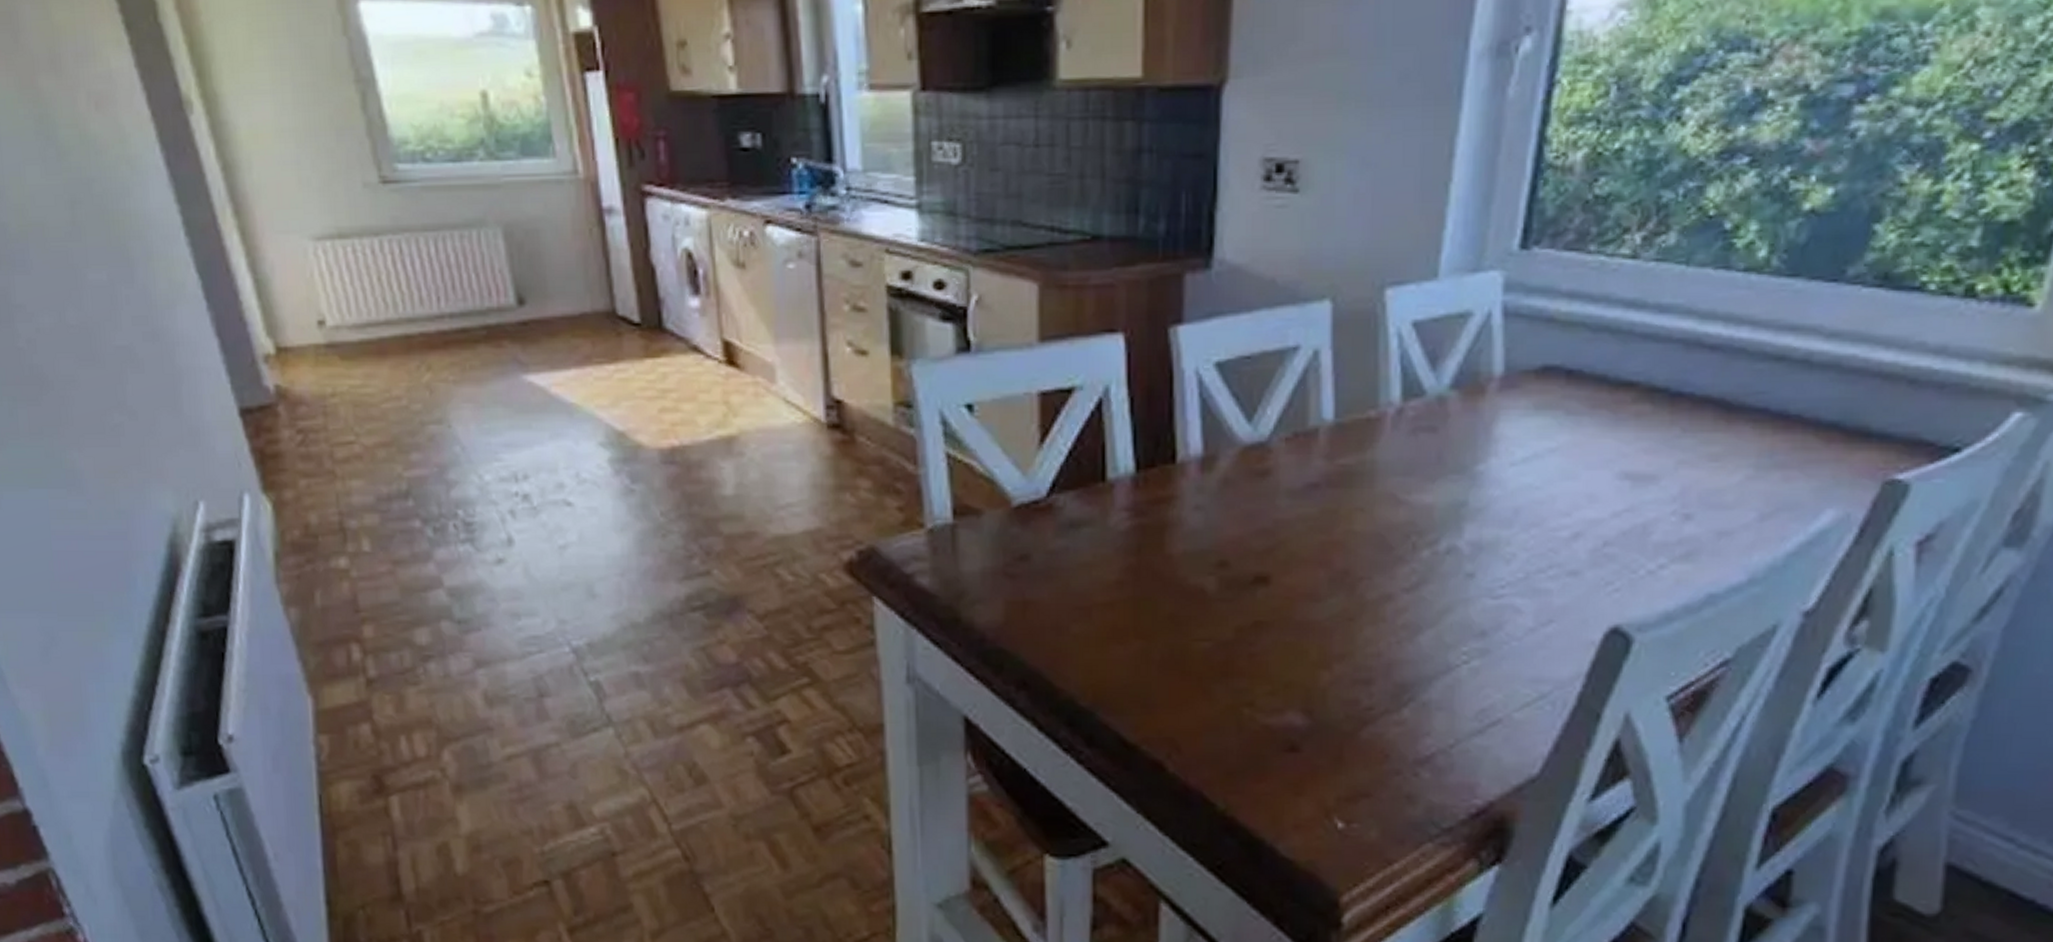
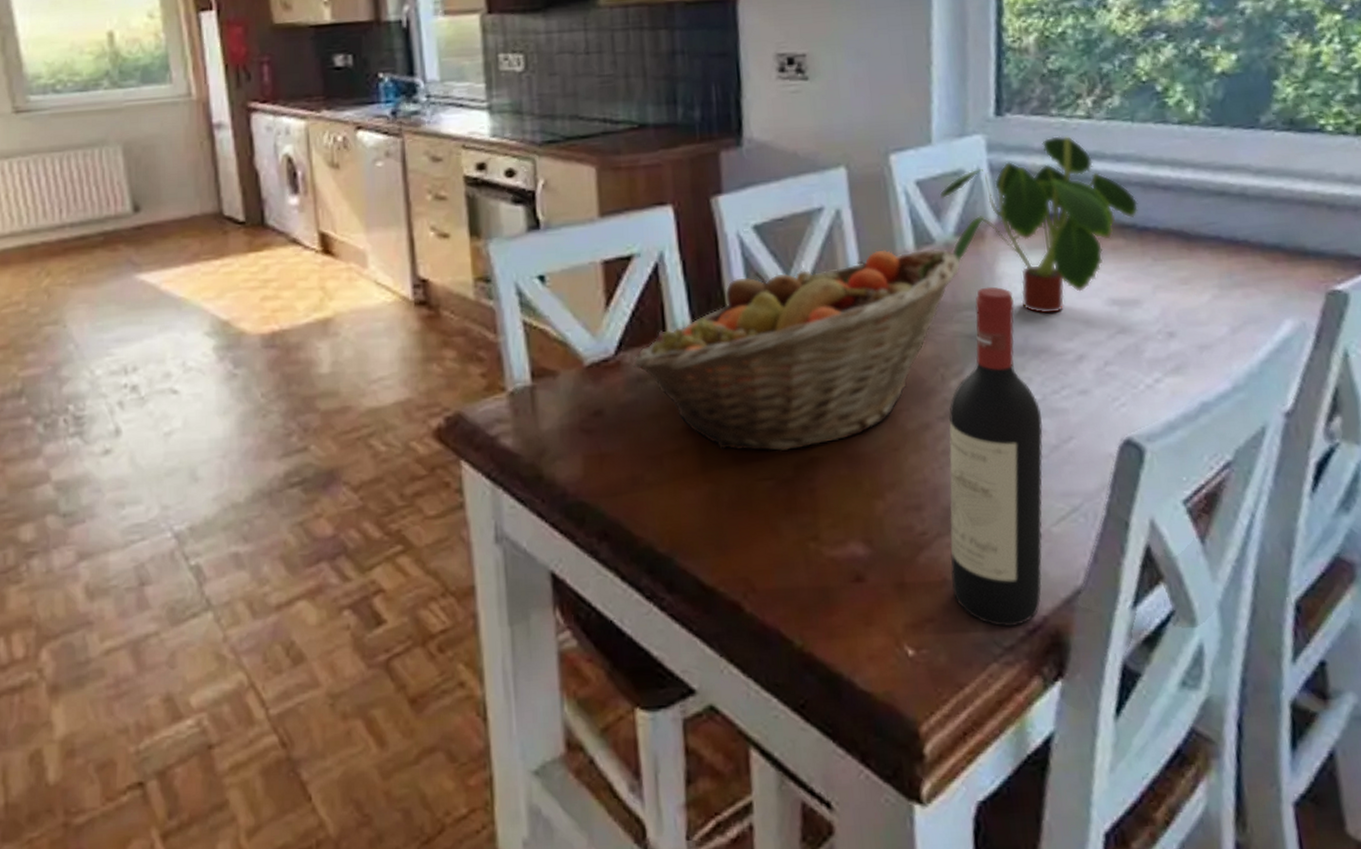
fruit basket: none [1067,399,1452,613] -> present [633,248,961,452]
wine bottle: none [1395,449,1522,810] -> present [948,286,1043,627]
plant: none [1440,277,1677,484] -> present [940,135,1139,314]

